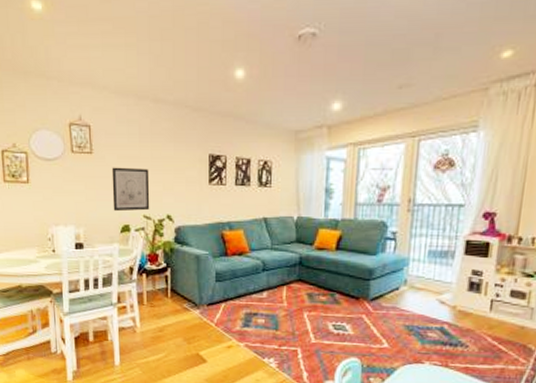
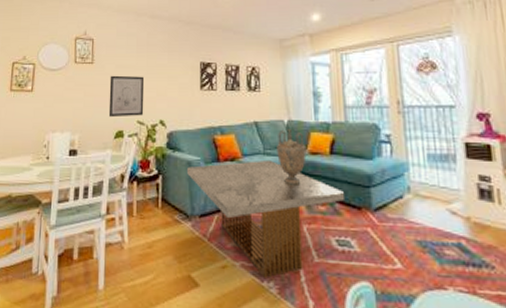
coffee table: none [196,254,346,356] -> present [187,159,346,279]
decorative urn: none [284,225,313,278] -> present [277,129,307,185]

